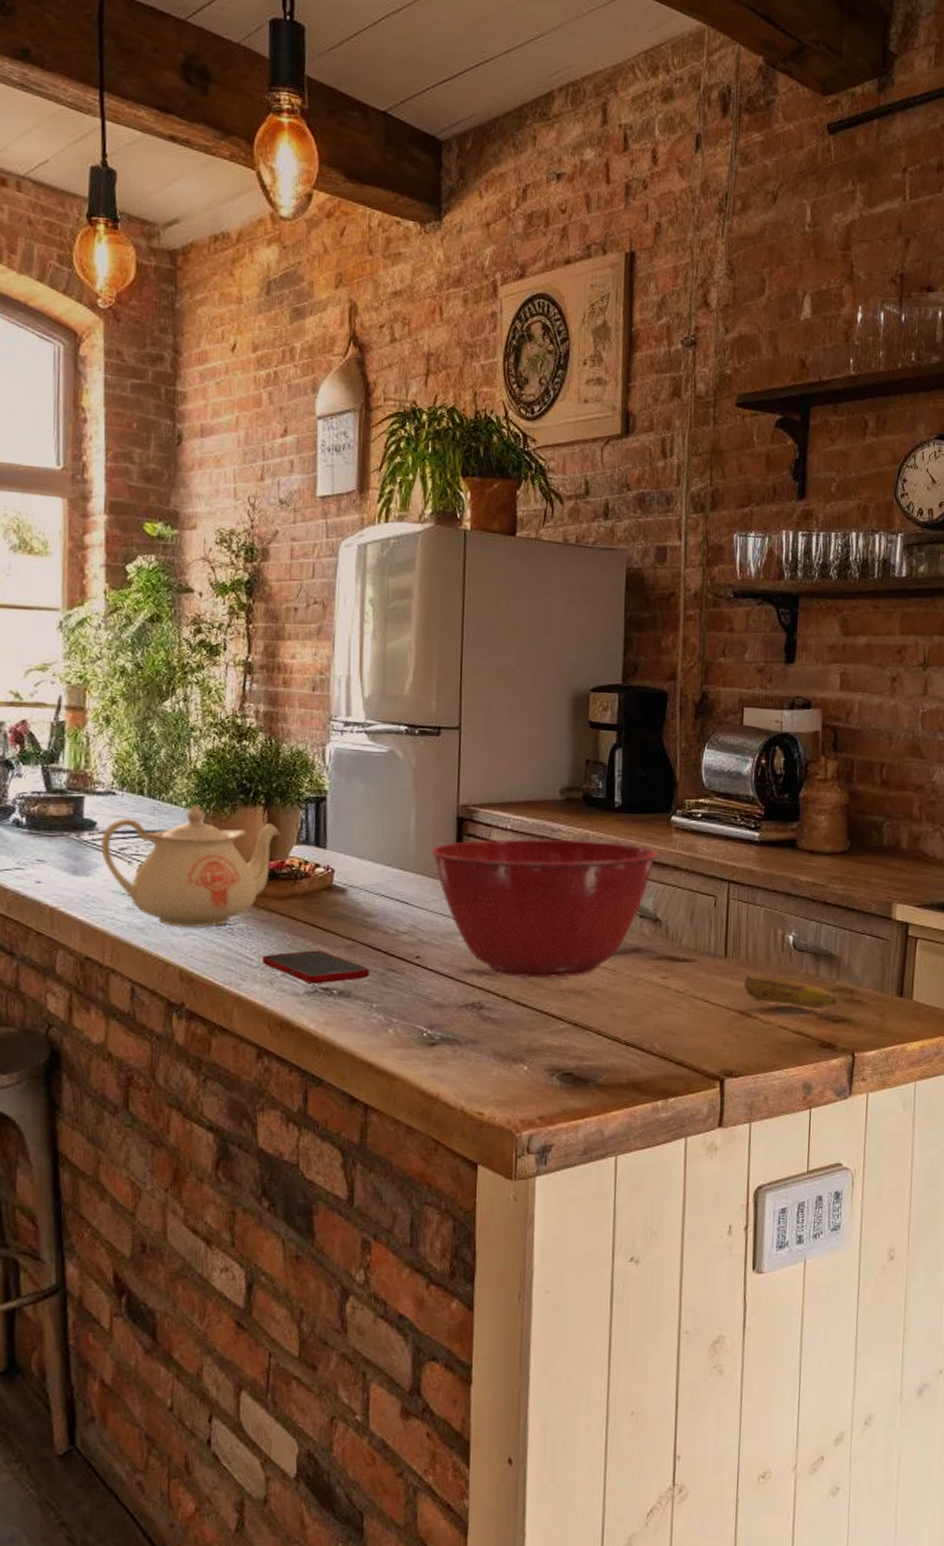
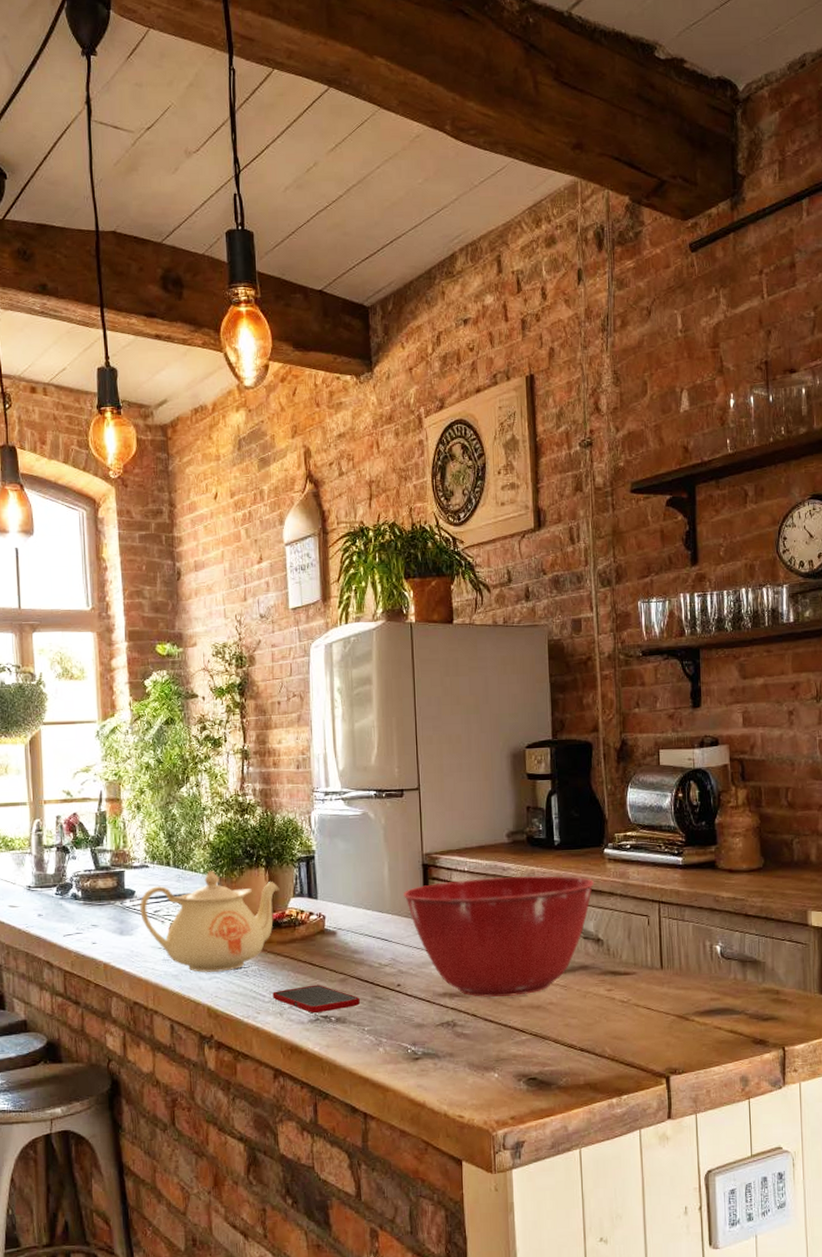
banana: present [744,973,838,1008] -> none [680,981,765,1009]

